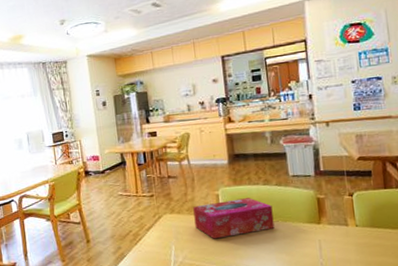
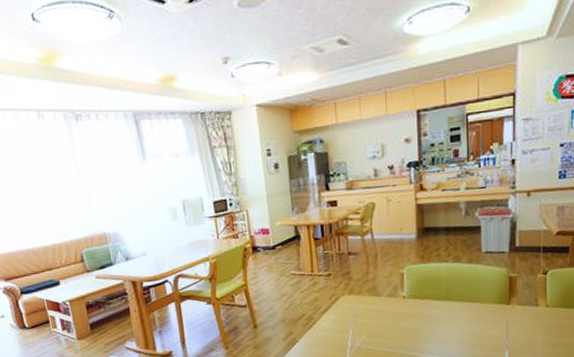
tissue box: present [193,198,275,239] -> none [374,276,461,322]

